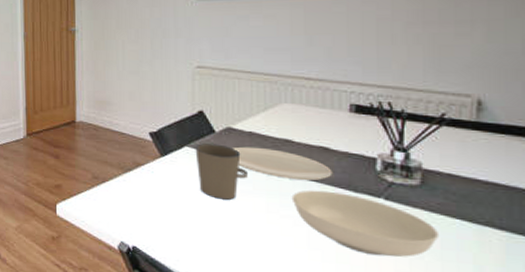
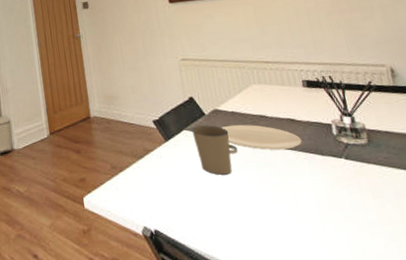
bowl: present [291,190,440,257] -> none [275,157,393,210]

